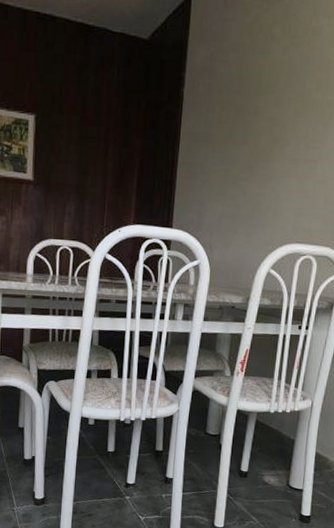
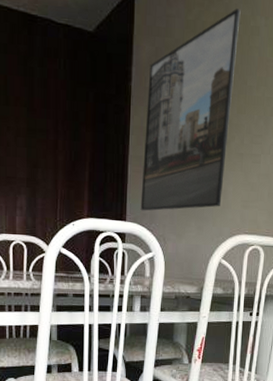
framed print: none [187,9,302,218] -> present [140,8,241,211]

